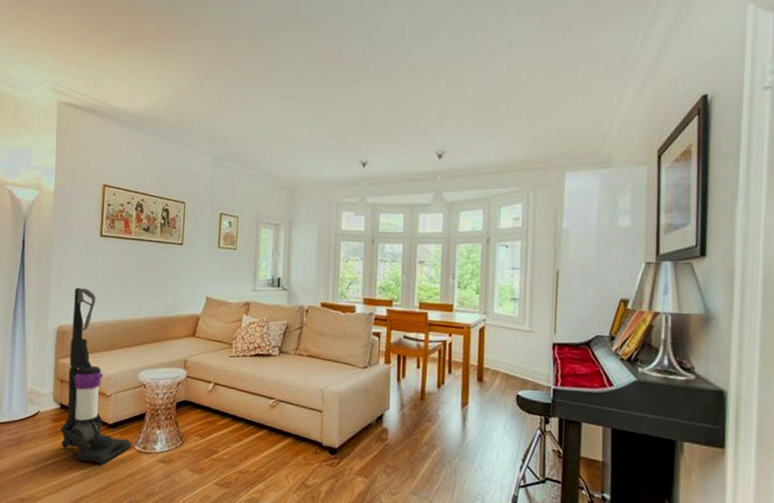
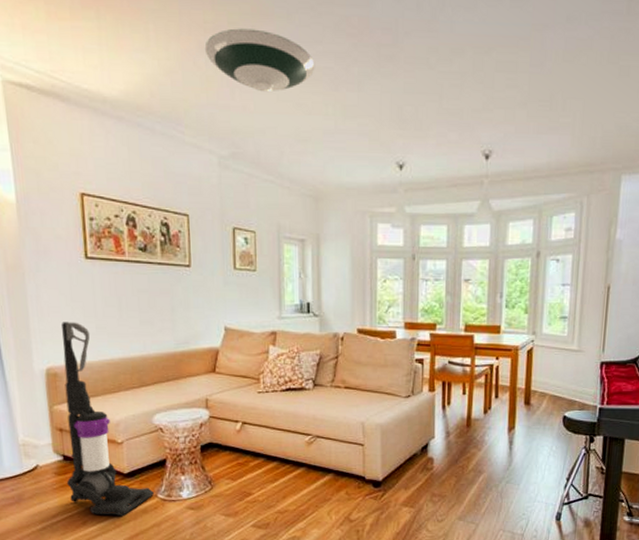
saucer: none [209,60,296,107] -> present [204,28,315,93]

